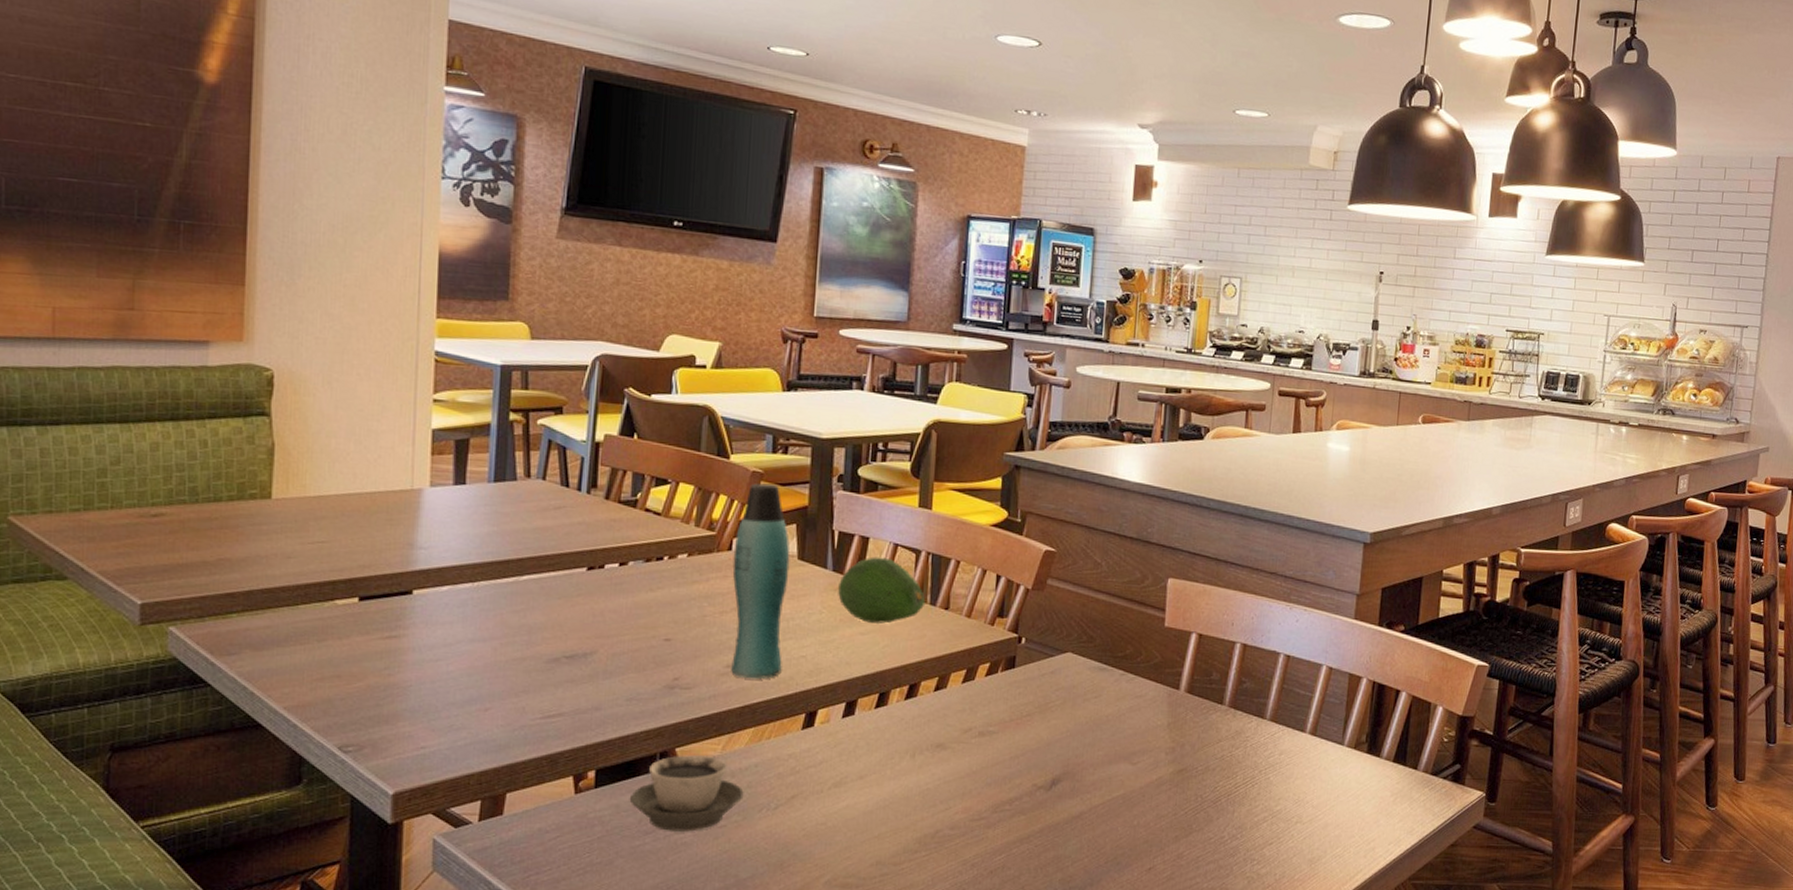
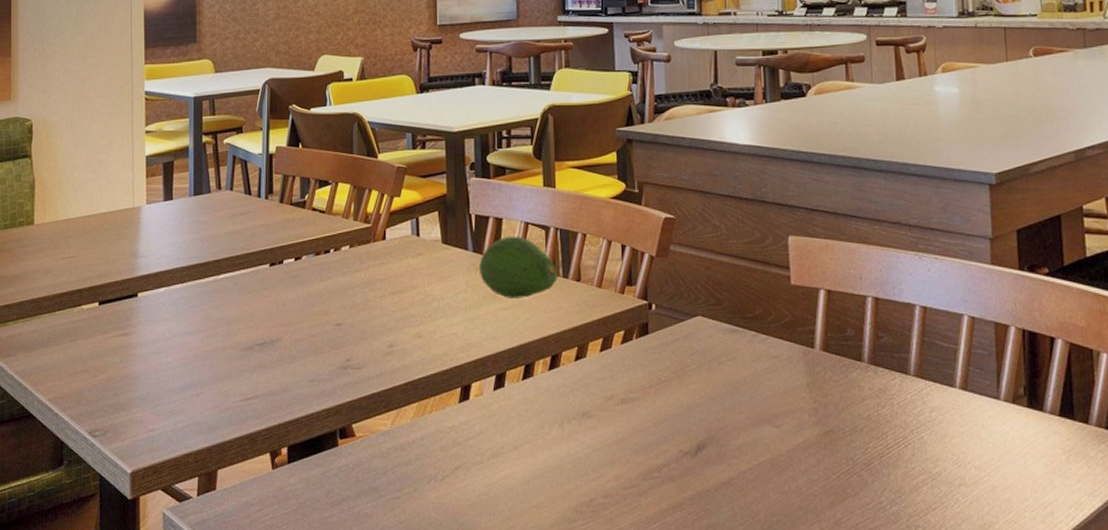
cup: present [629,755,744,832] -> none [317,430,413,503]
bottle: present [731,483,790,679] -> none [387,177,437,357]

